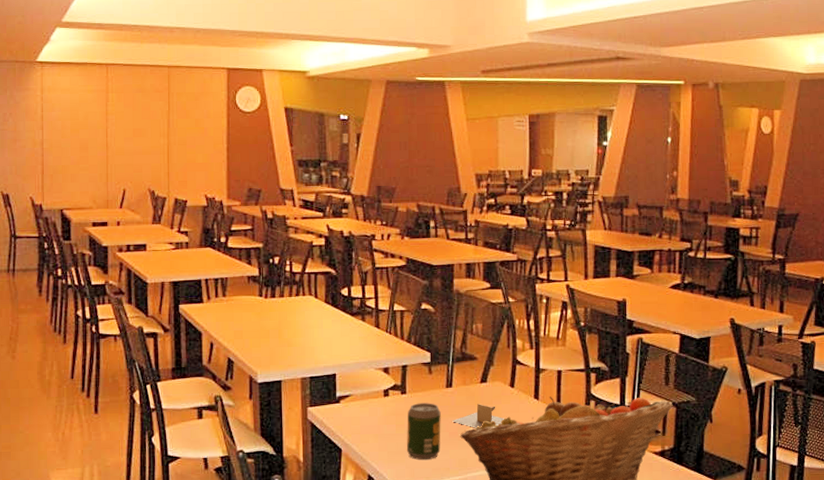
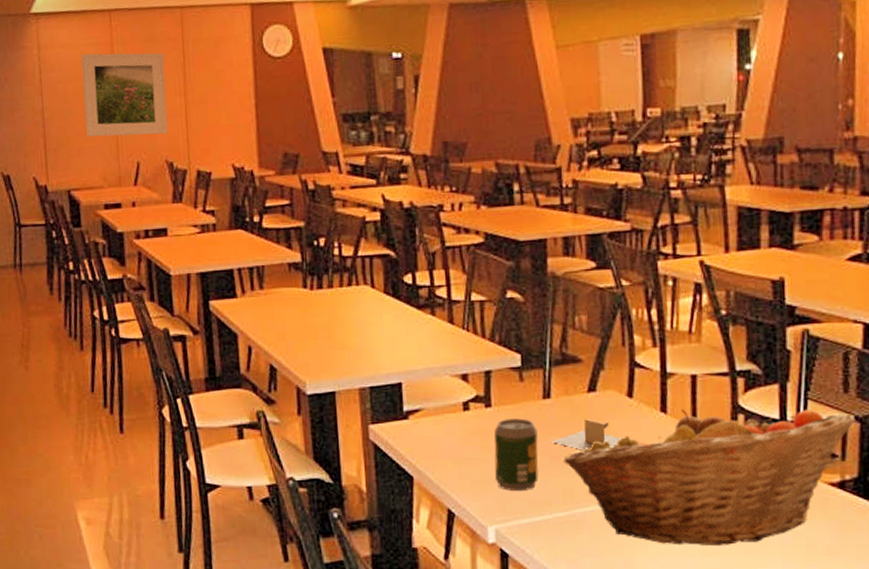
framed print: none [79,98,152,168] -> present [81,52,168,137]

